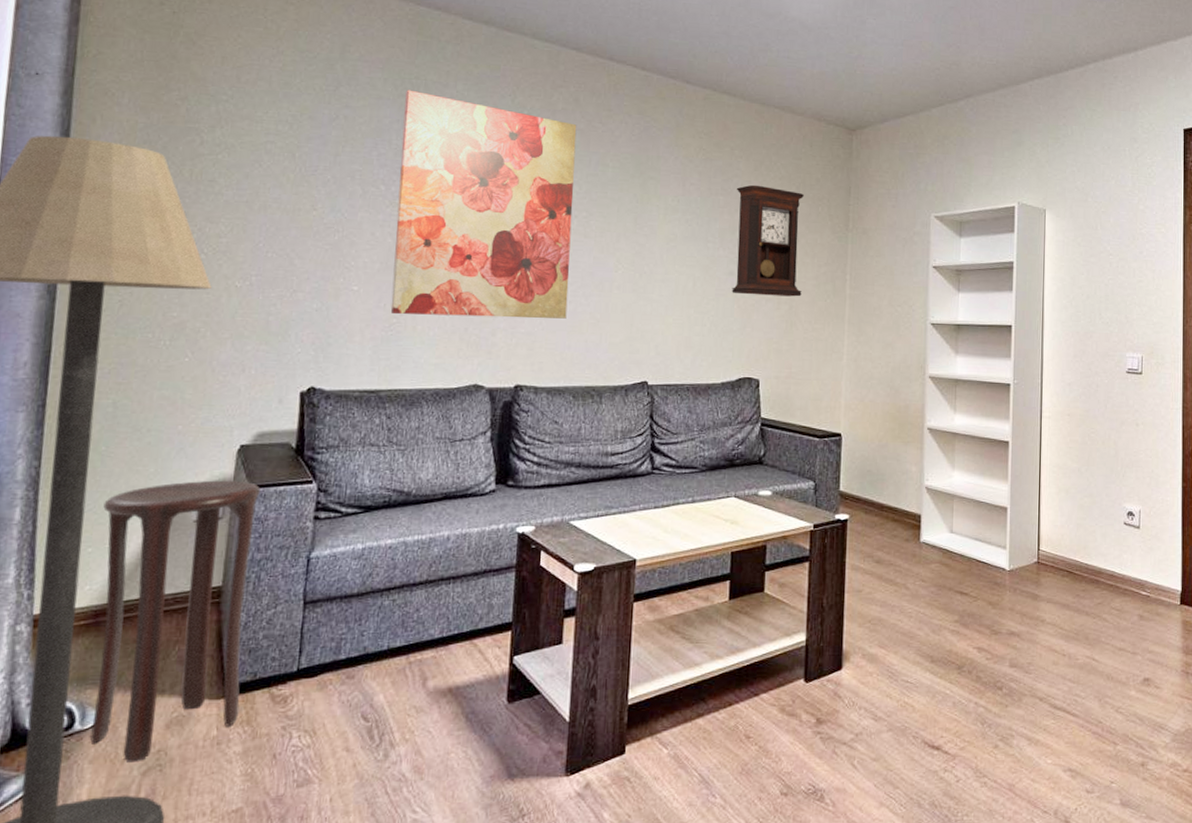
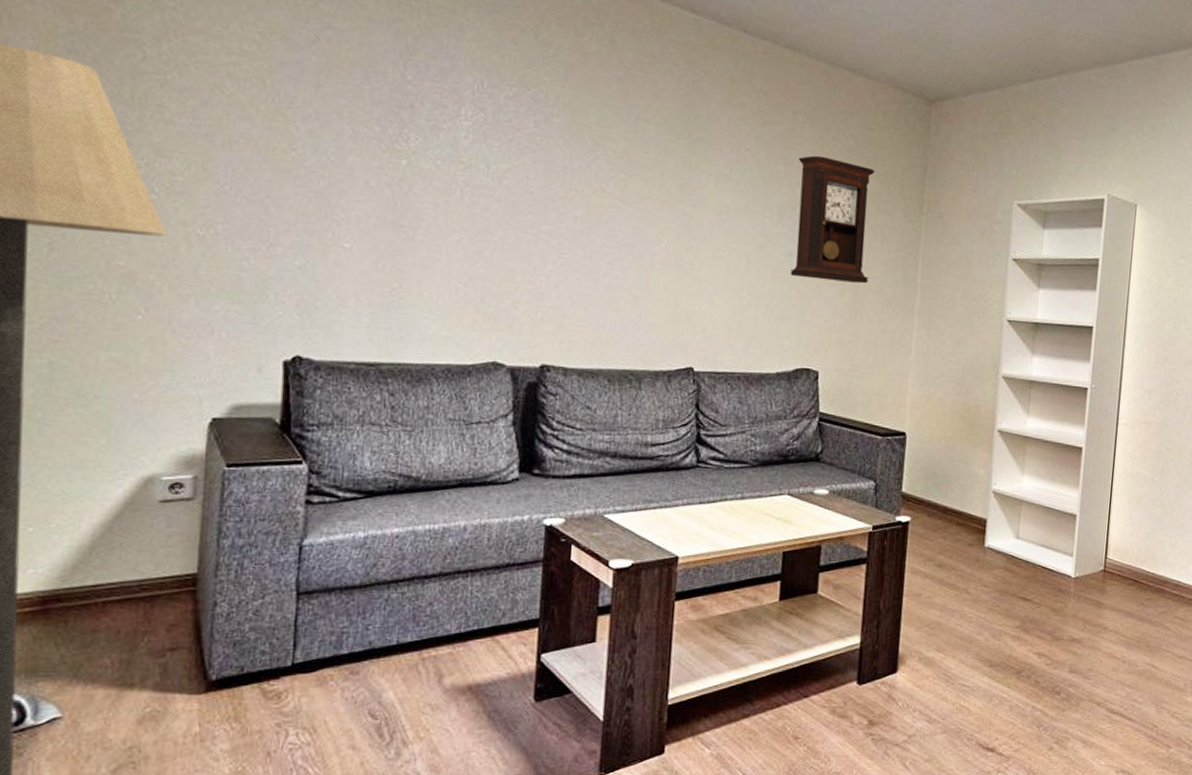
stool: present [90,480,260,761] -> none [44,456,239,758]
wall art: present [390,89,577,319] -> none [390,13,614,294]

